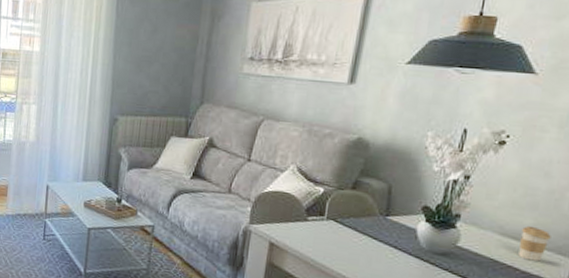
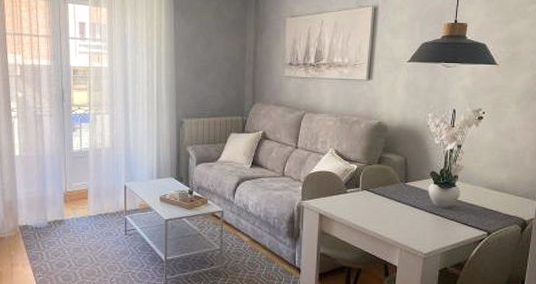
coffee cup: present [518,225,551,262] -> none [500,179,520,205]

